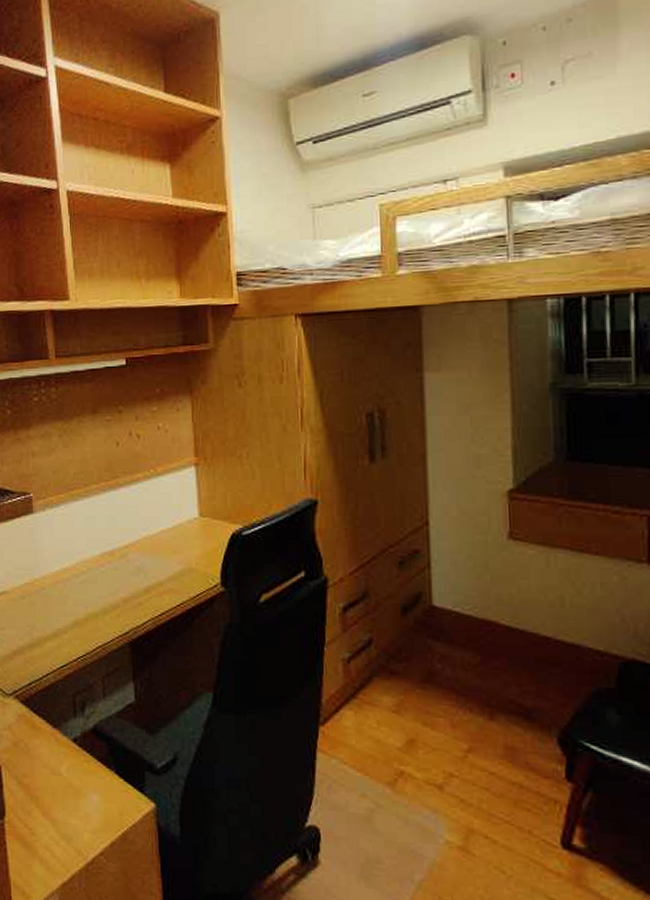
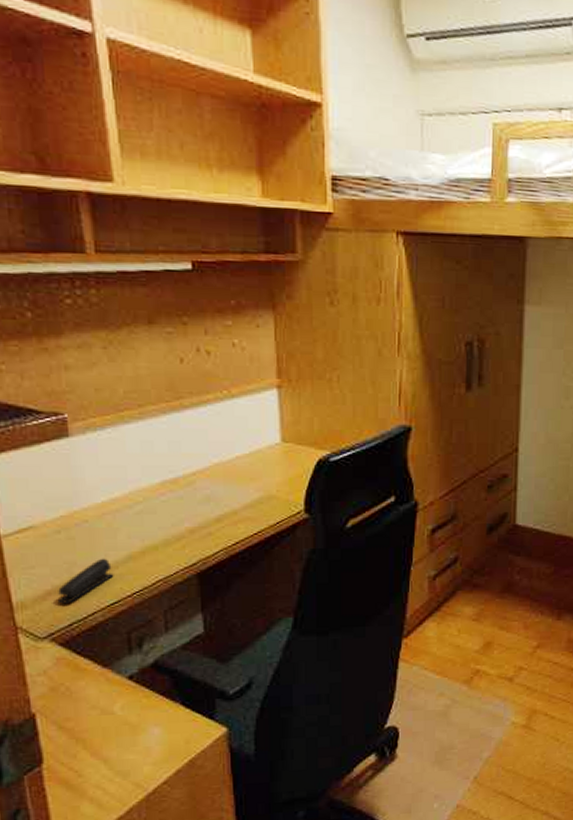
stapler: none [20,623,64,664] -> present [57,558,114,604]

